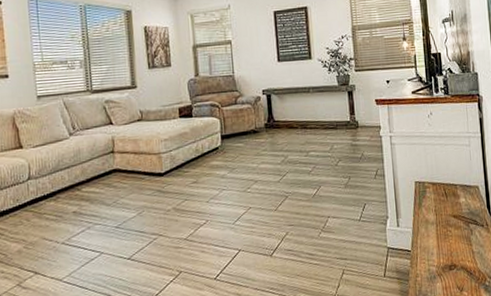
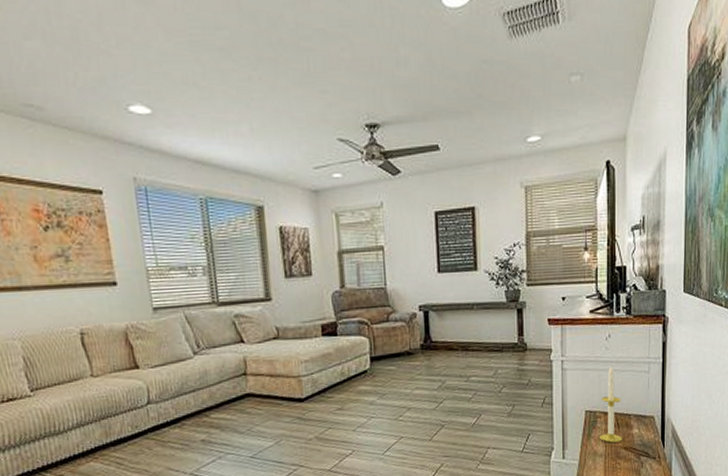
candle: none [429,140,452,211] -> present [600,366,623,443]

